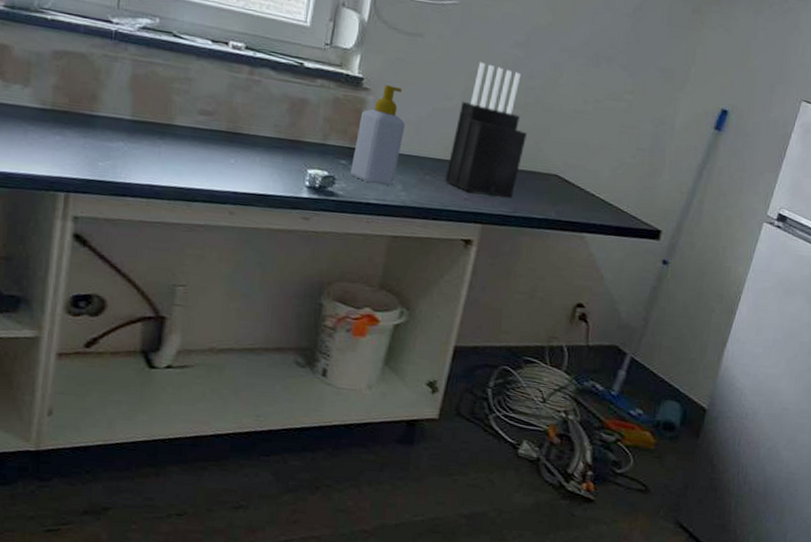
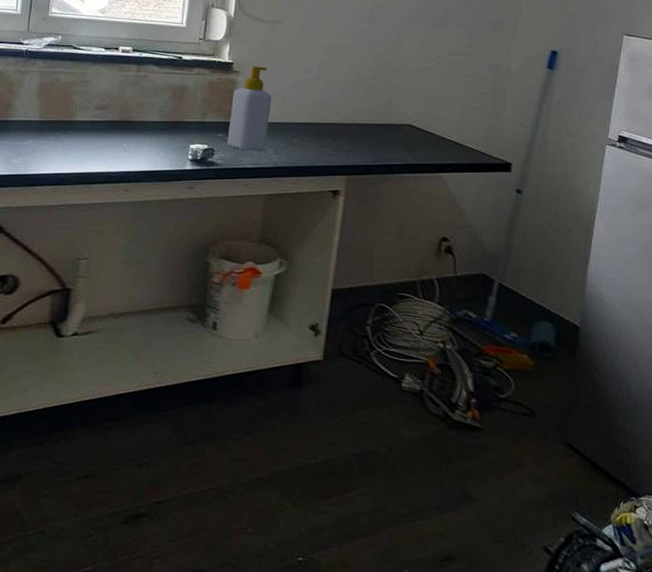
knife block: present [444,61,527,198] -> none [310,37,379,150]

